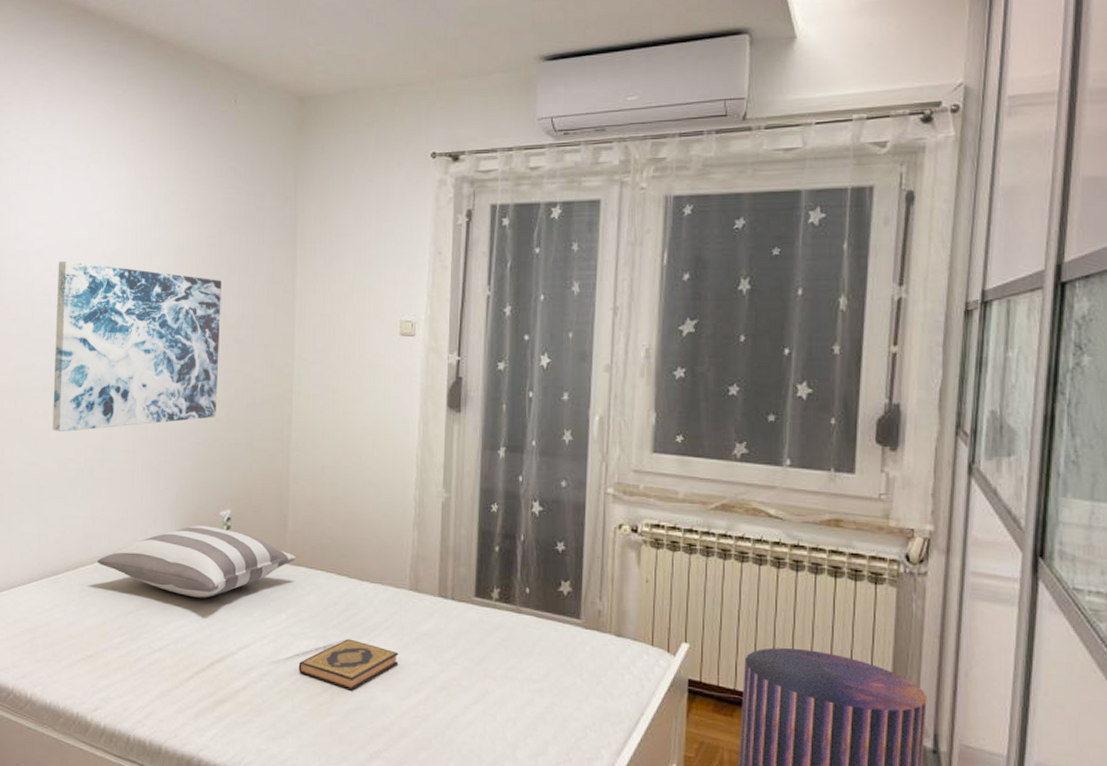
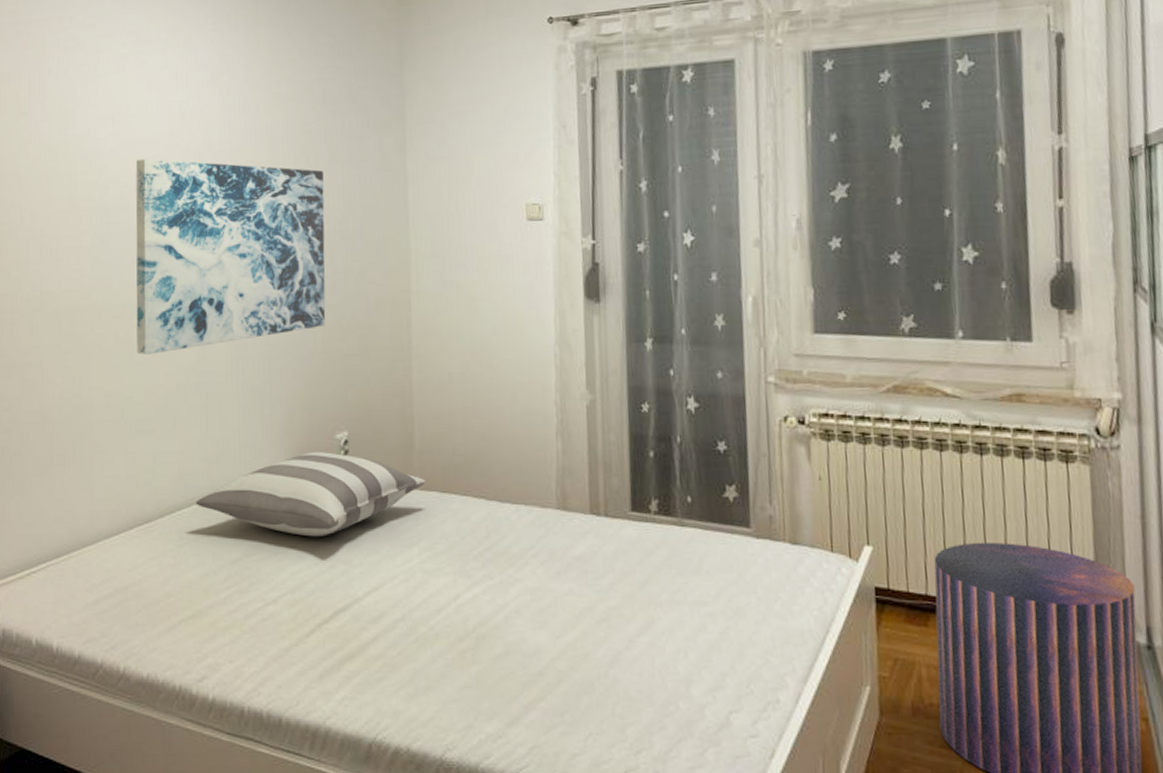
hardback book: present [298,639,399,691] -> none [436,571,551,632]

